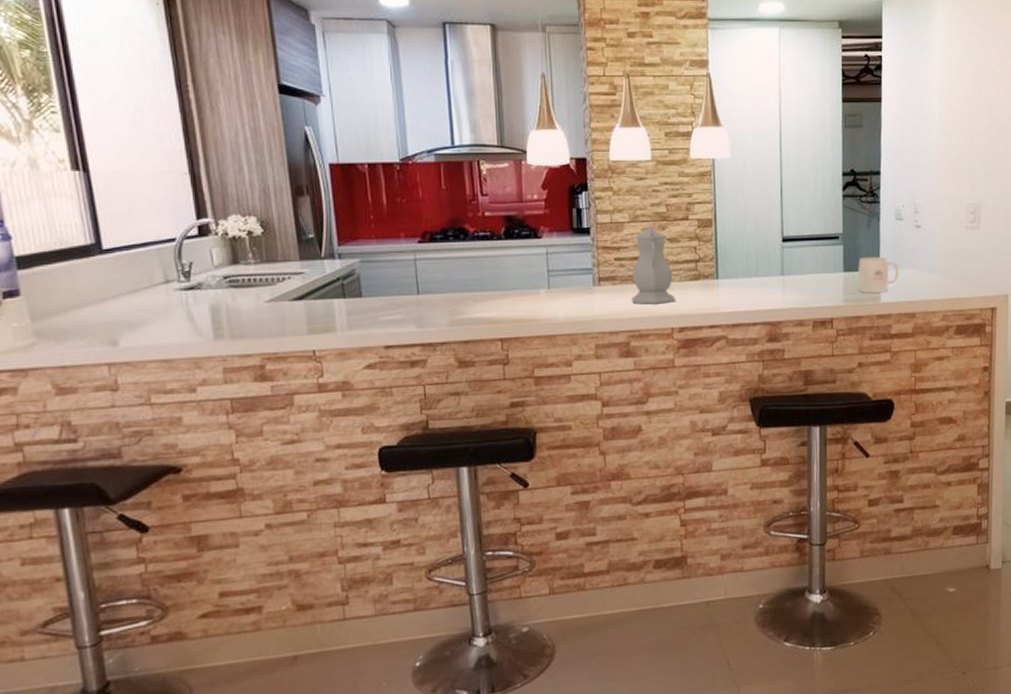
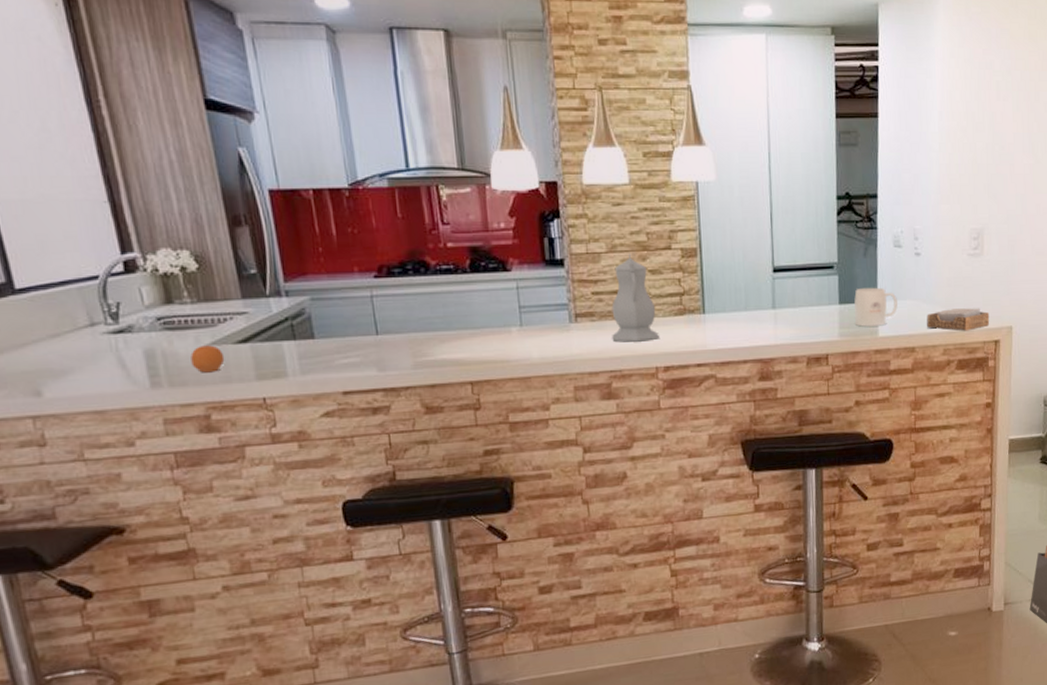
fruit: none [251,302,281,327] -> present [190,345,225,373]
napkin holder: none [926,277,987,299] -> present [927,308,990,332]

